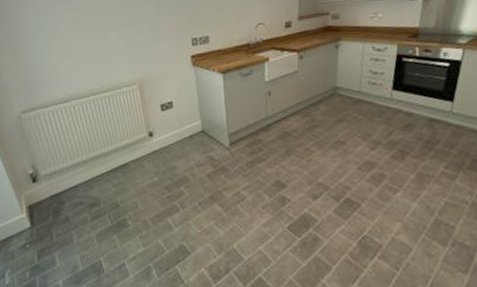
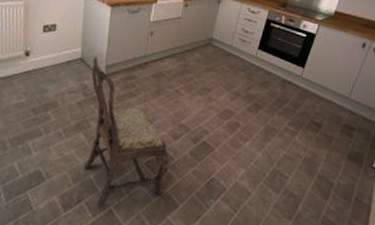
dining chair: none [214,127,314,278] -> present [83,57,170,209]

